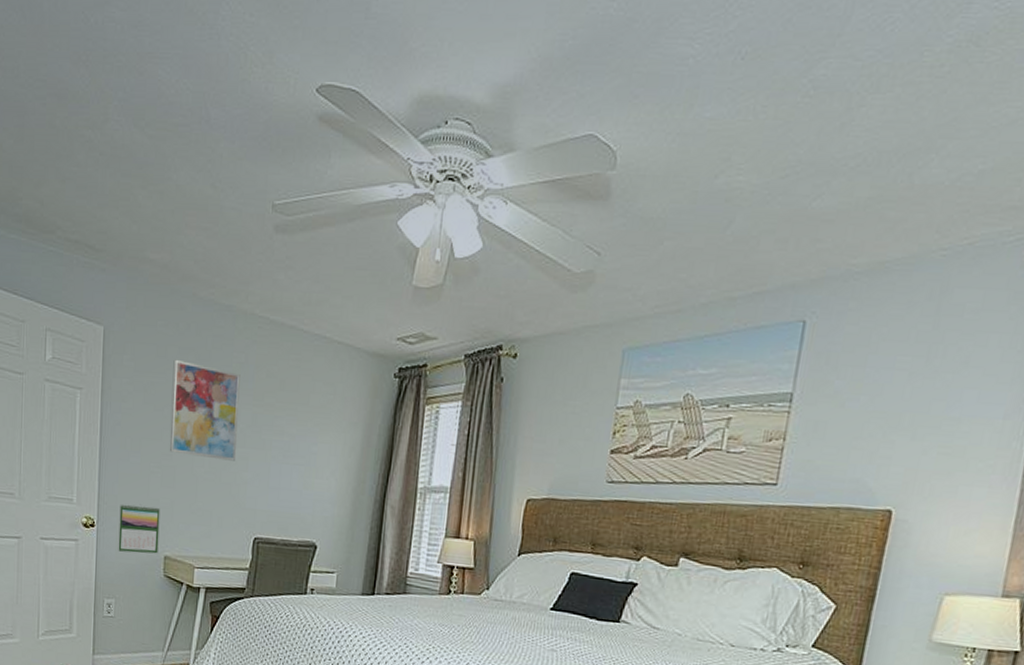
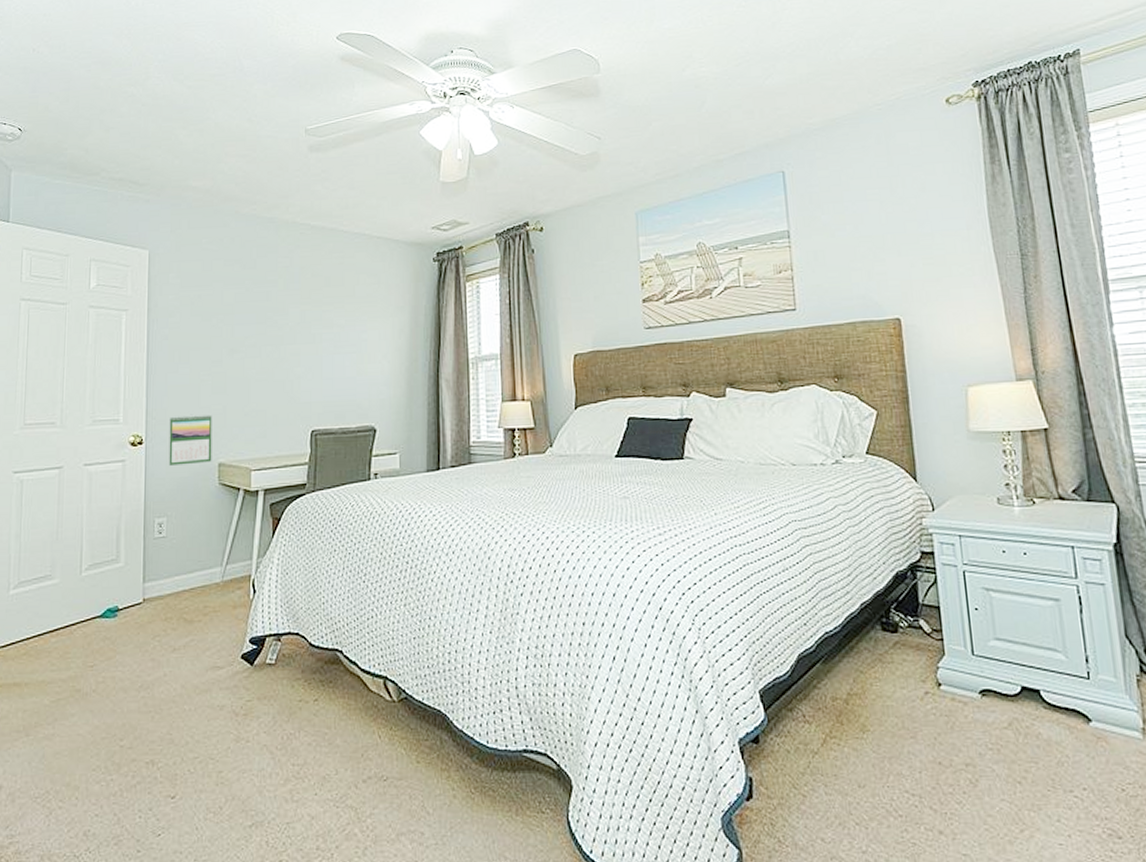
wall art: present [169,359,241,461] -> none [219,271,286,359]

